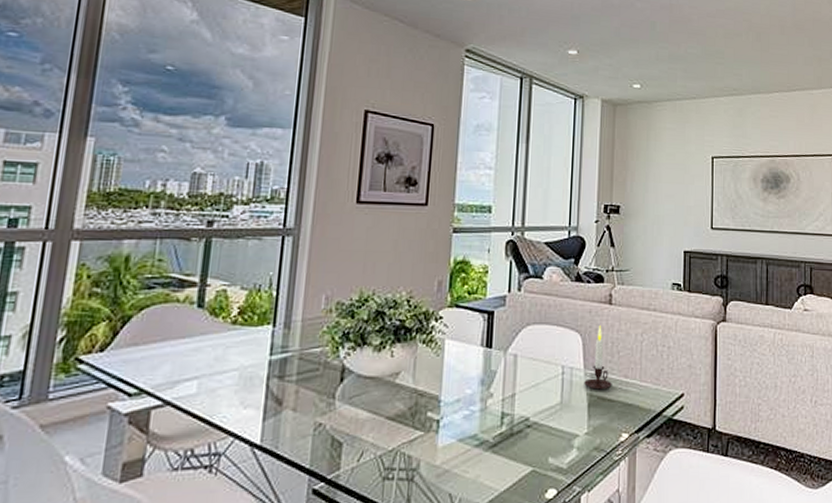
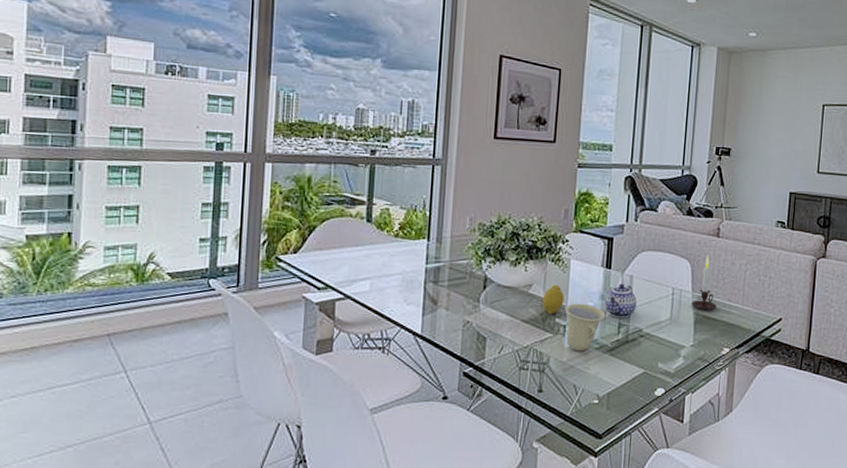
fruit: none [411,371,438,407] -> present [542,284,564,314]
cup: none [438,391,486,451] -> present [565,303,606,352]
teapot: none [486,365,522,407] -> present [605,284,637,319]

